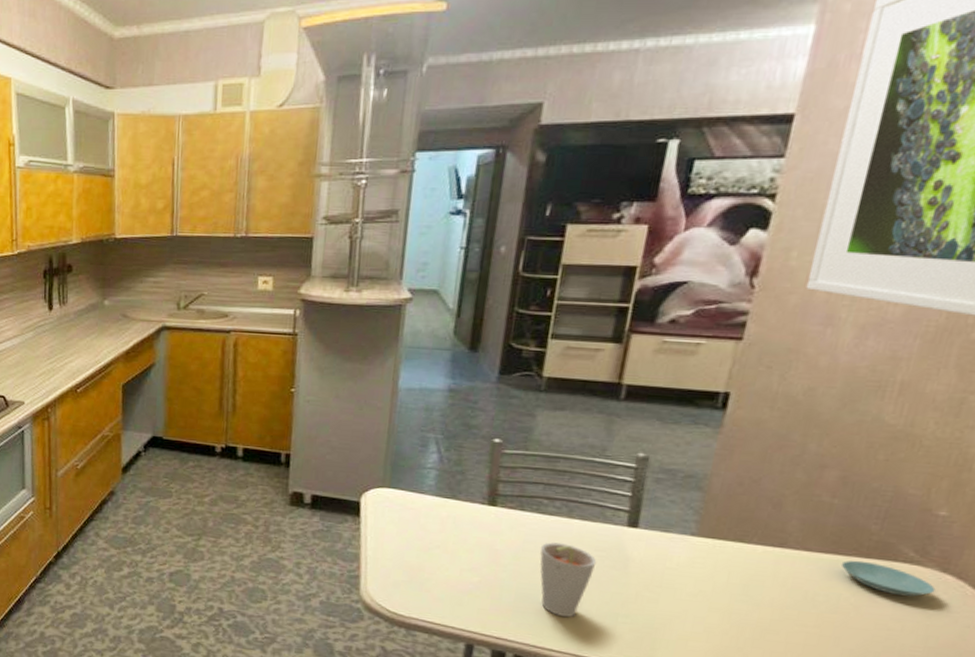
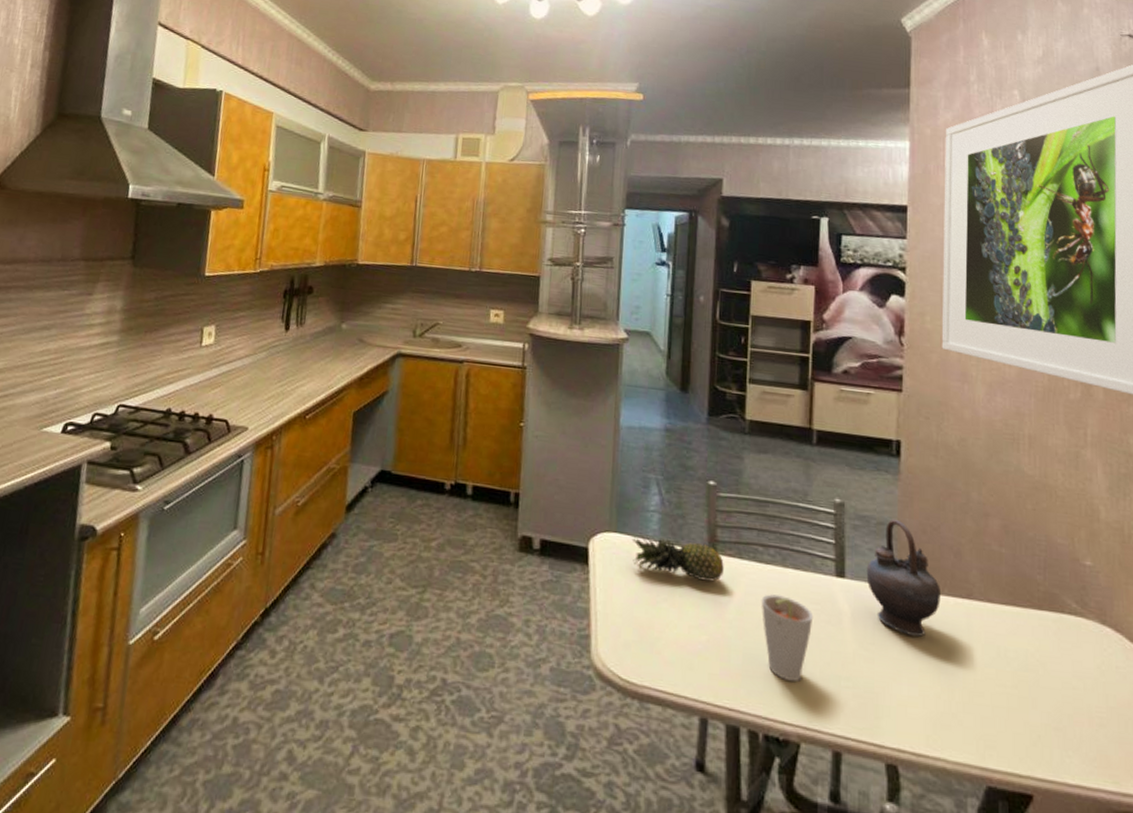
fruit: none [405,489,504,531] -> present [631,534,724,582]
teapot: none [662,471,749,581] -> present [866,518,940,637]
saucer: present [840,560,936,597] -> none [1020,612,1101,652]

